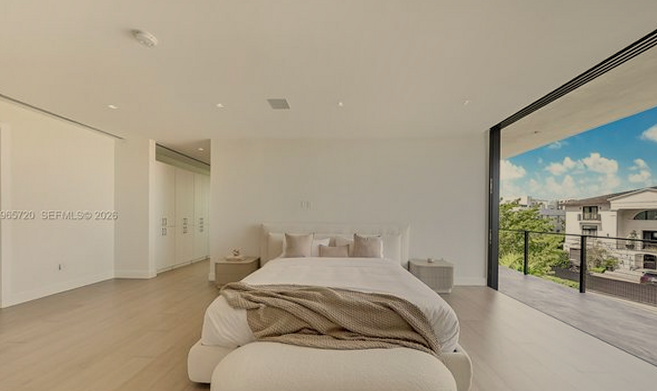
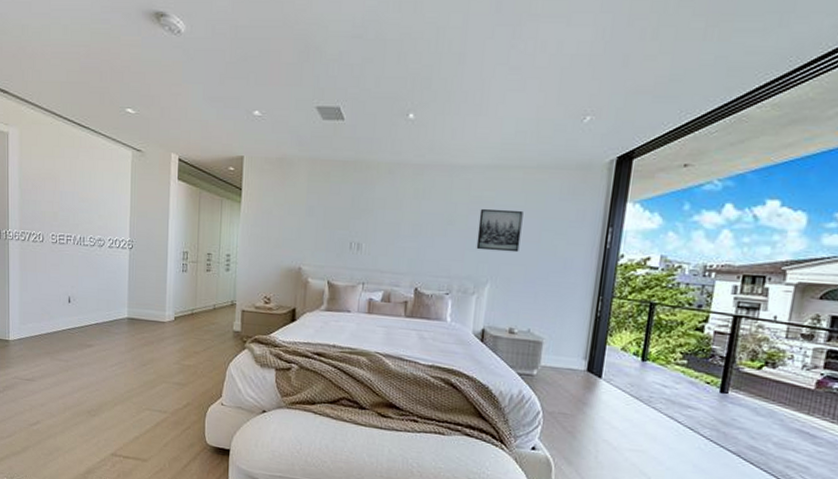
wall art: none [397,170,429,201] -> present [476,209,523,253]

